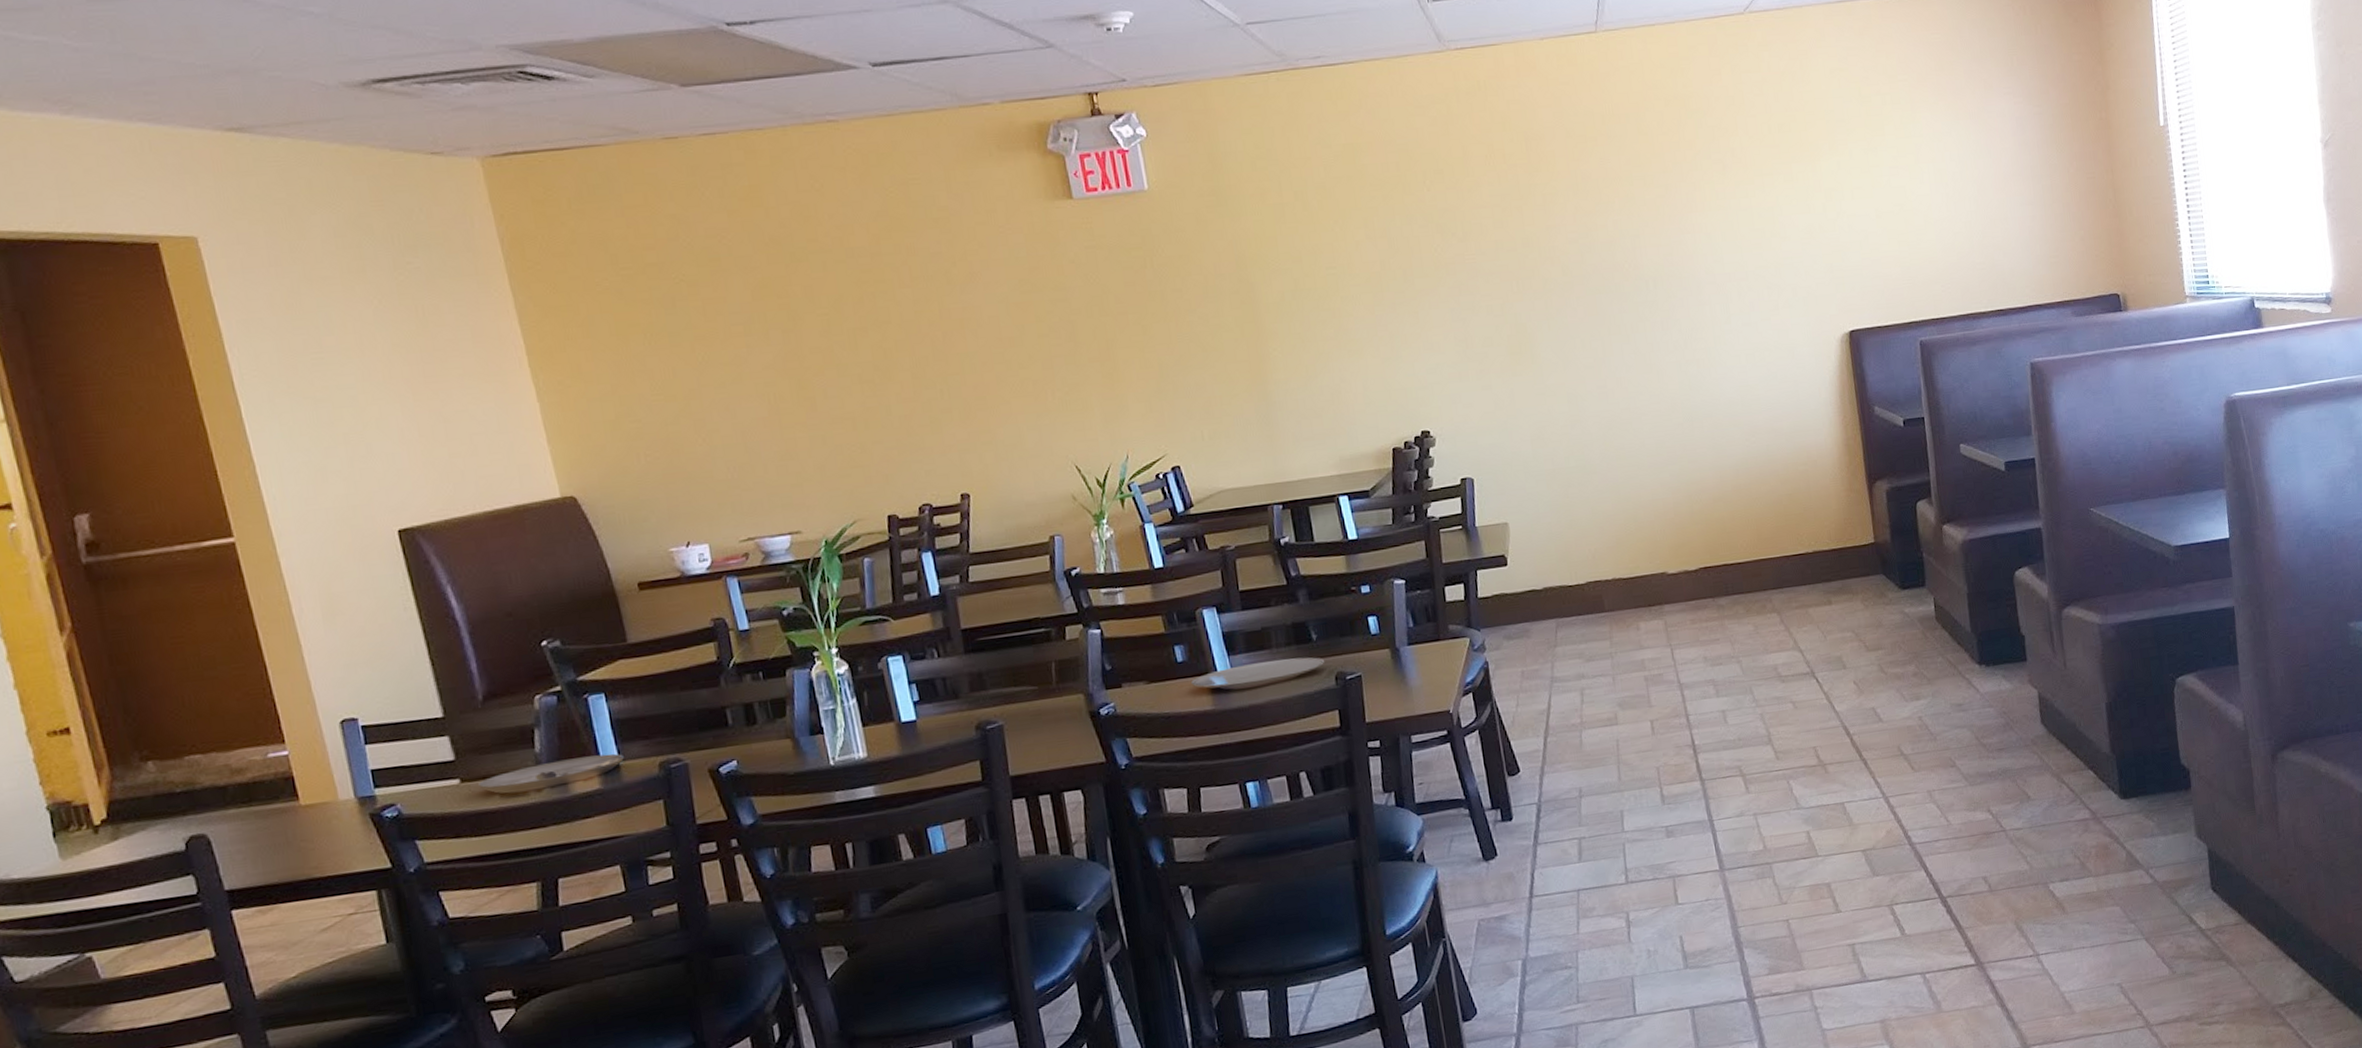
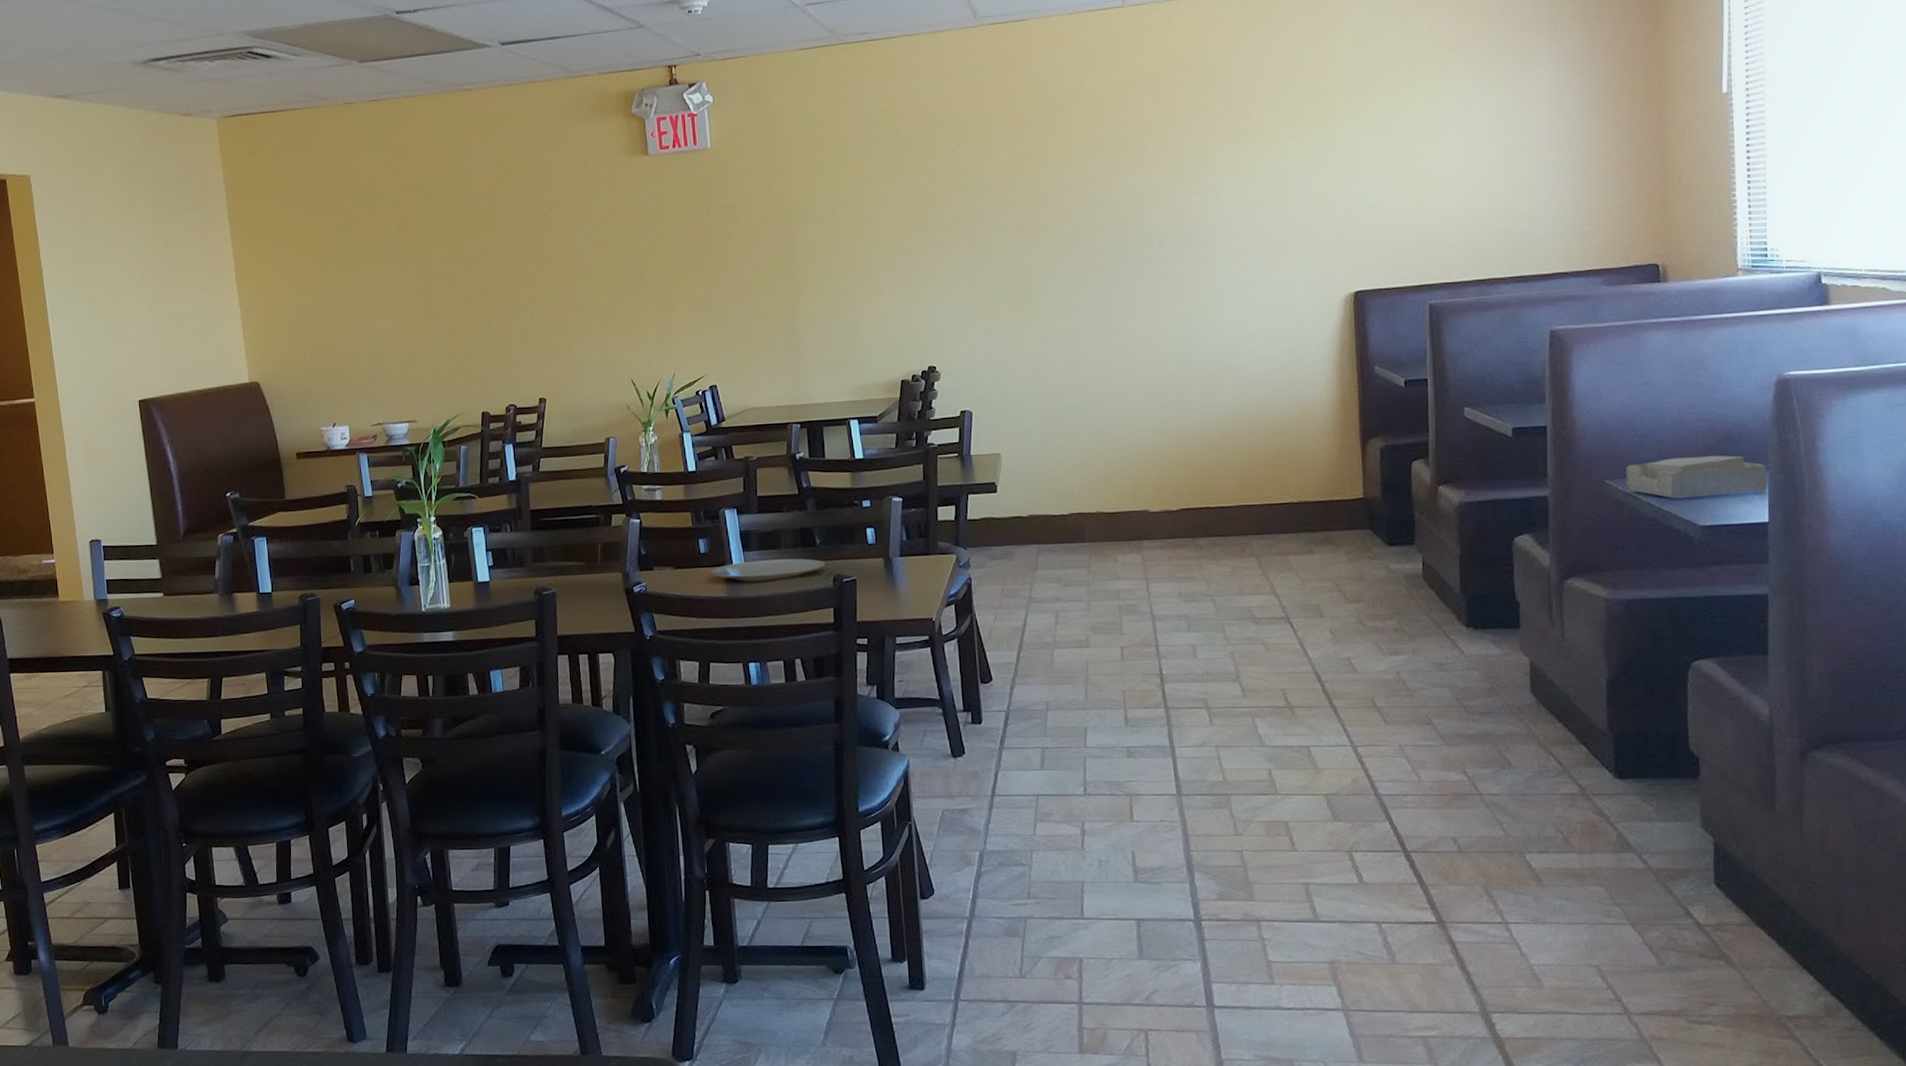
plate: present [478,753,624,794] -> none [175,585,275,608]
napkin holder: none [2106,476,2226,522] -> present [1626,455,1768,499]

